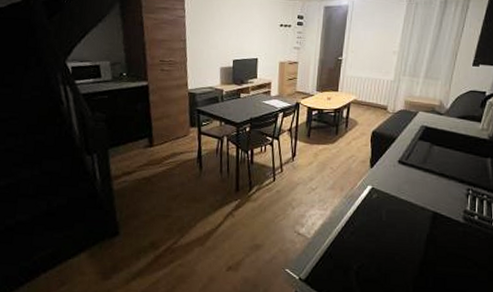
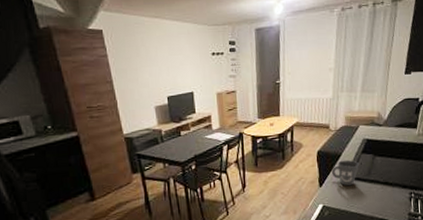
mug: none [384,144,414,172] -> present [331,159,359,186]

